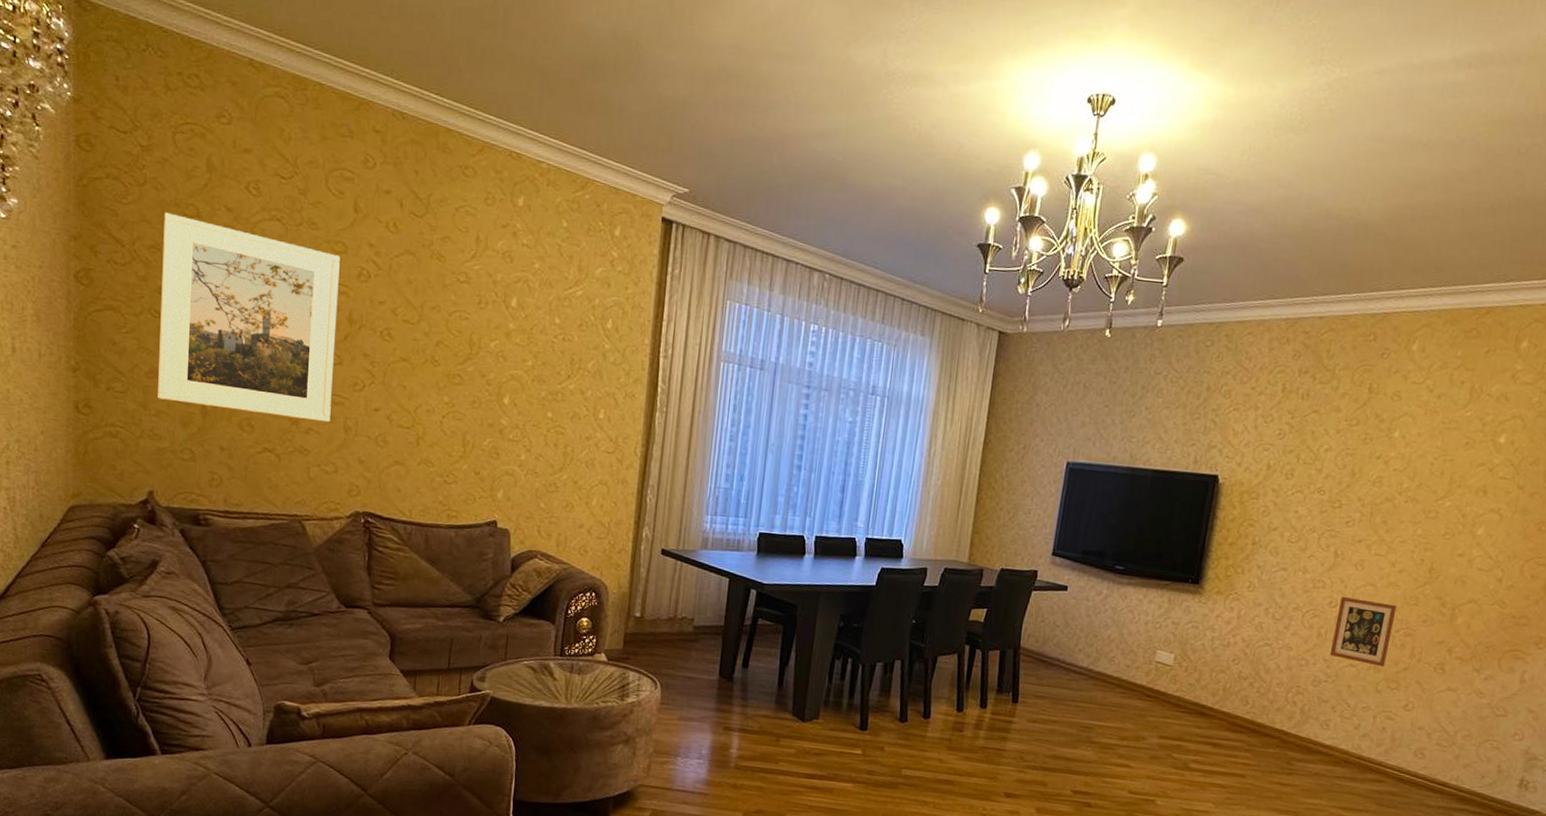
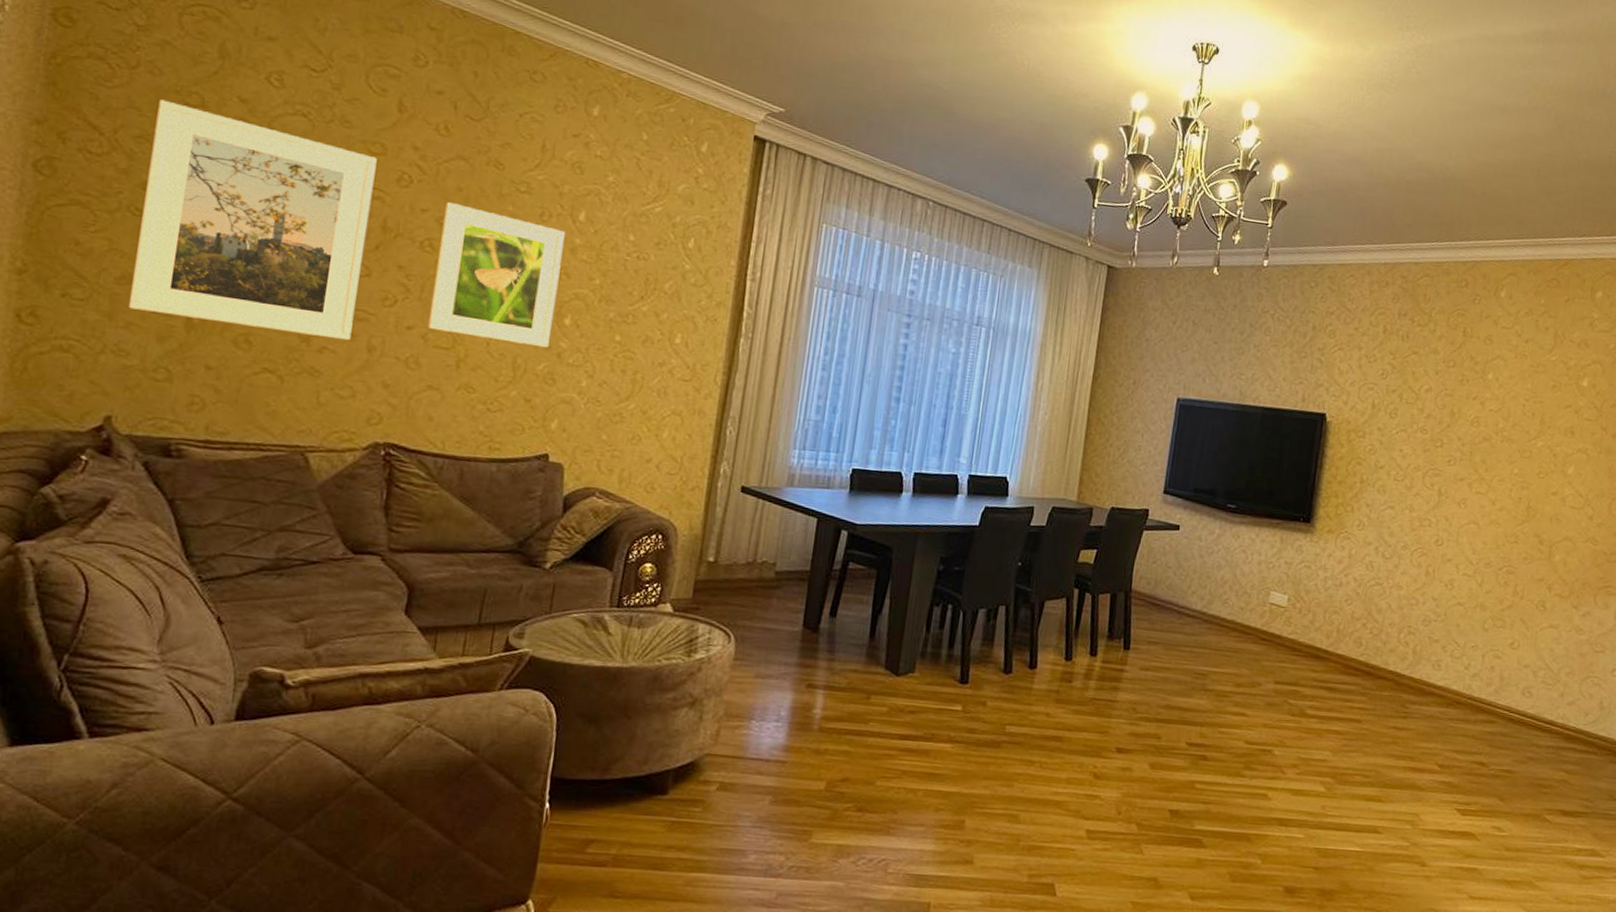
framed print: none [391,294,500,425] -> present [427,202,565,348]
picture frame: present [1329,596,1397,667] -> none [1438,534,1499,605]

